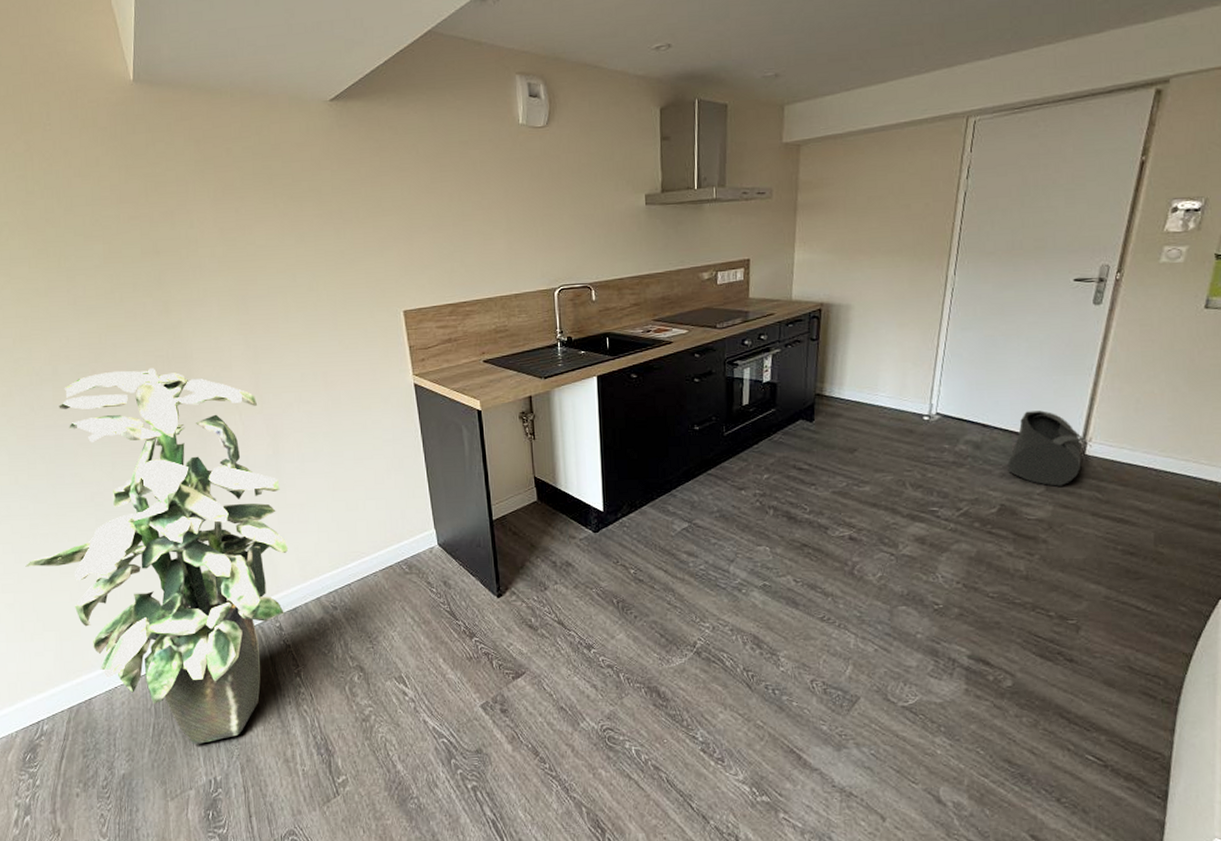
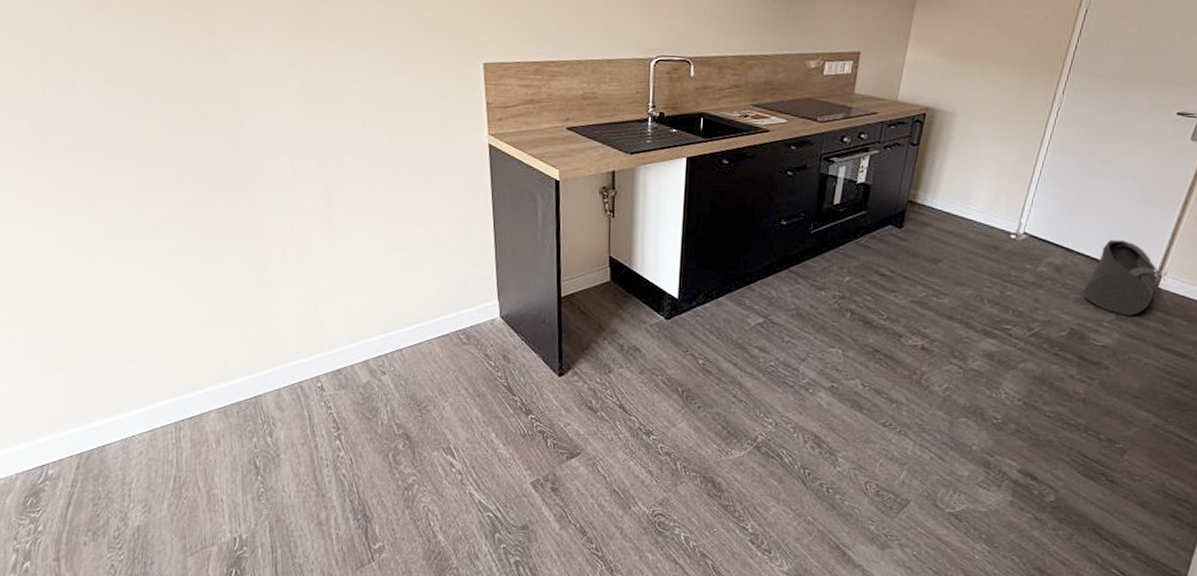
indoor plant: present [25,367,289,745] -> none [32,92,337,502]

